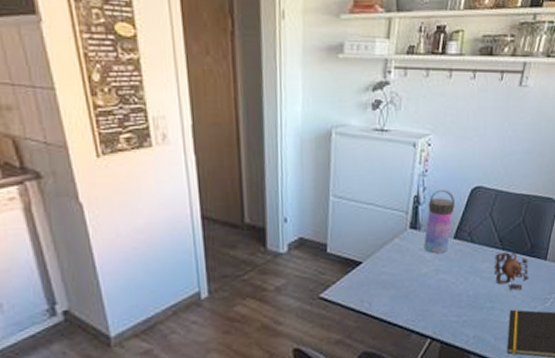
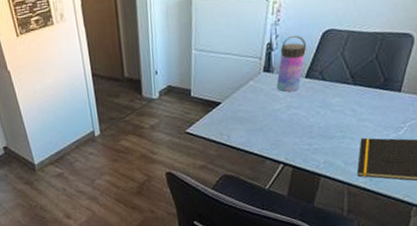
teapot: present [494,252,529,291] -> none [345,86,381,121]

